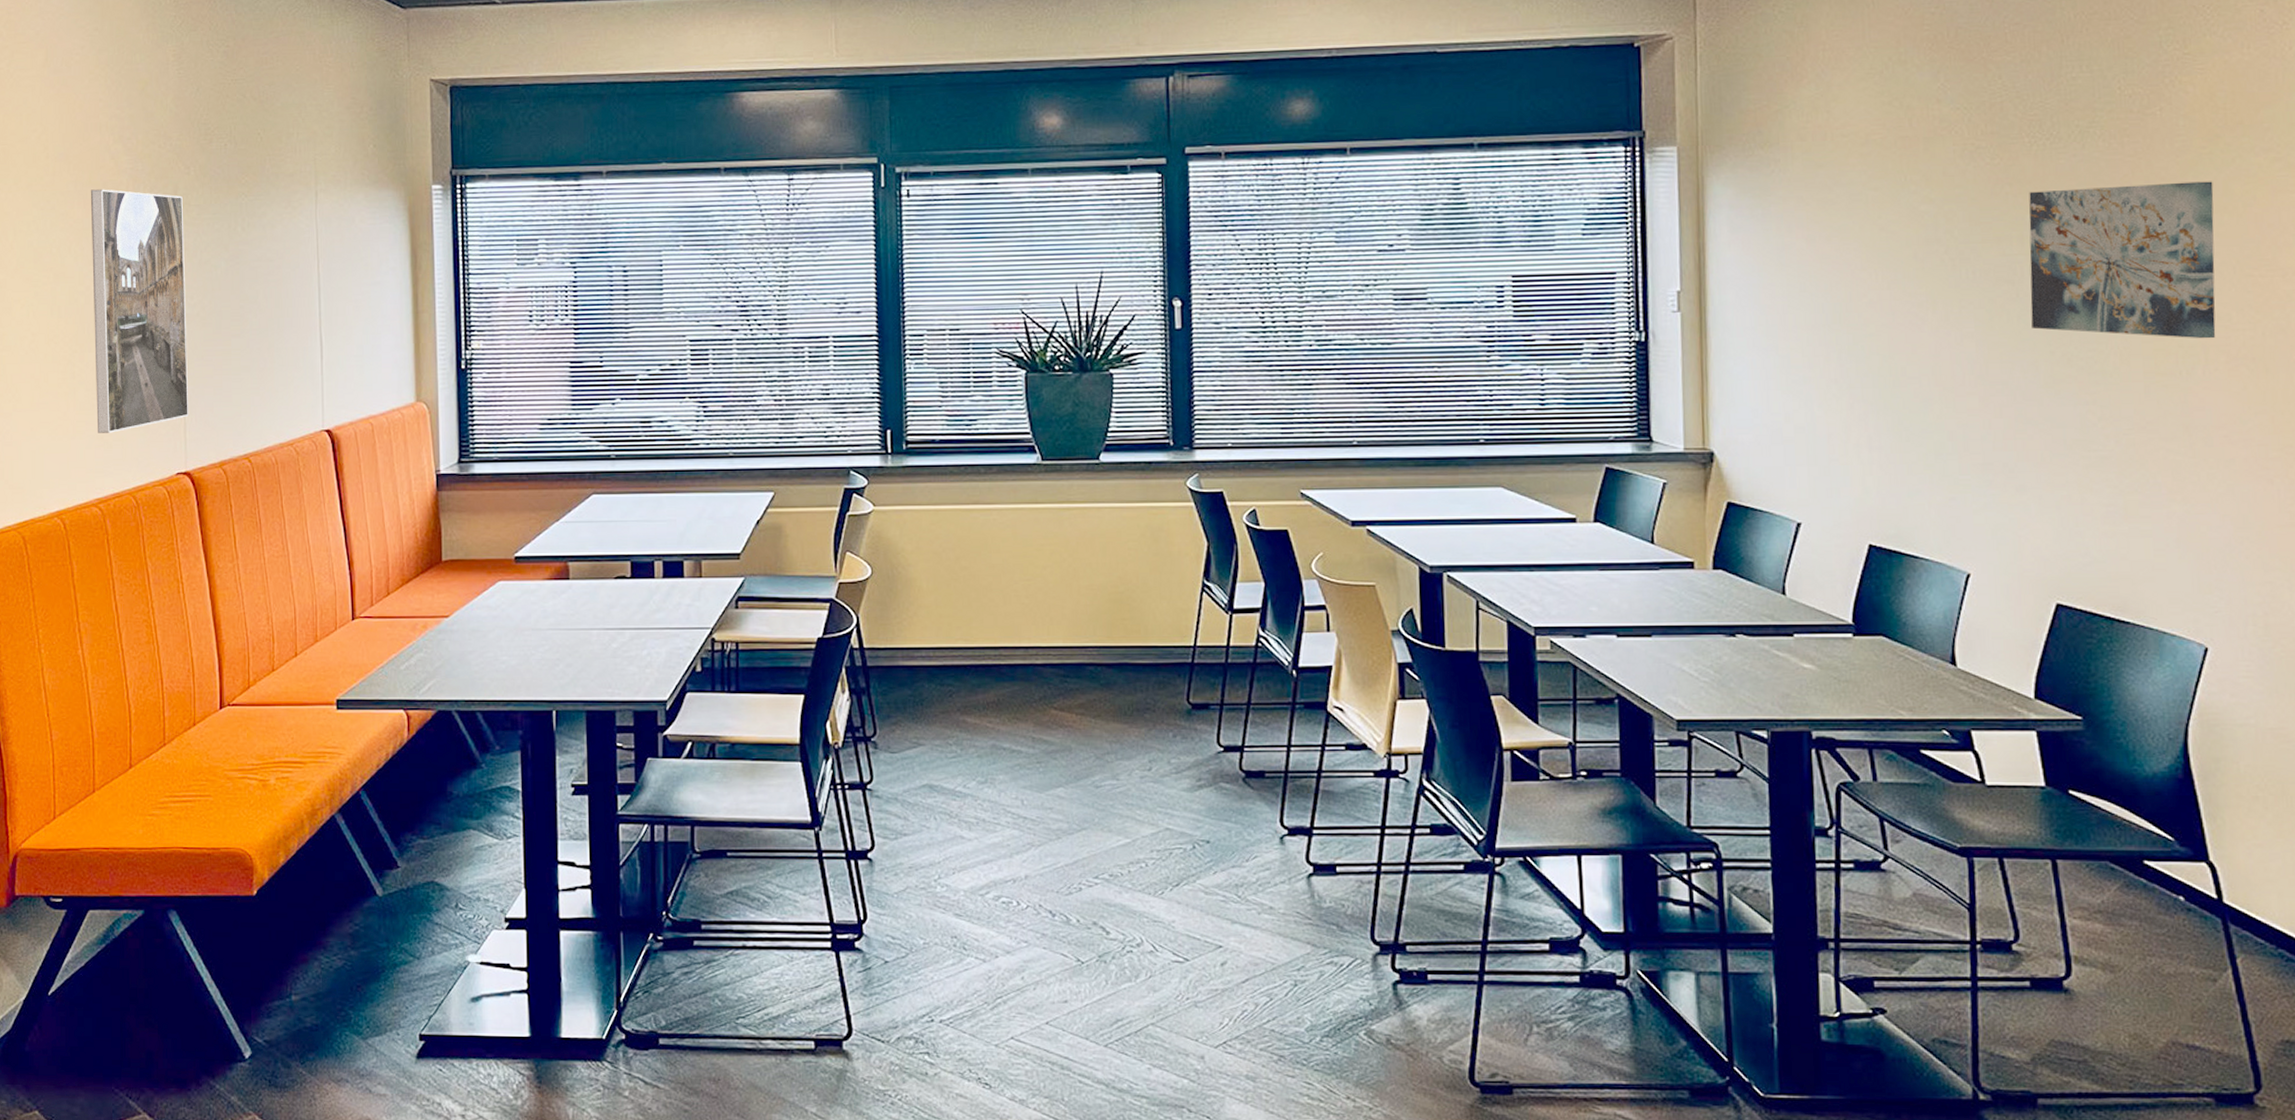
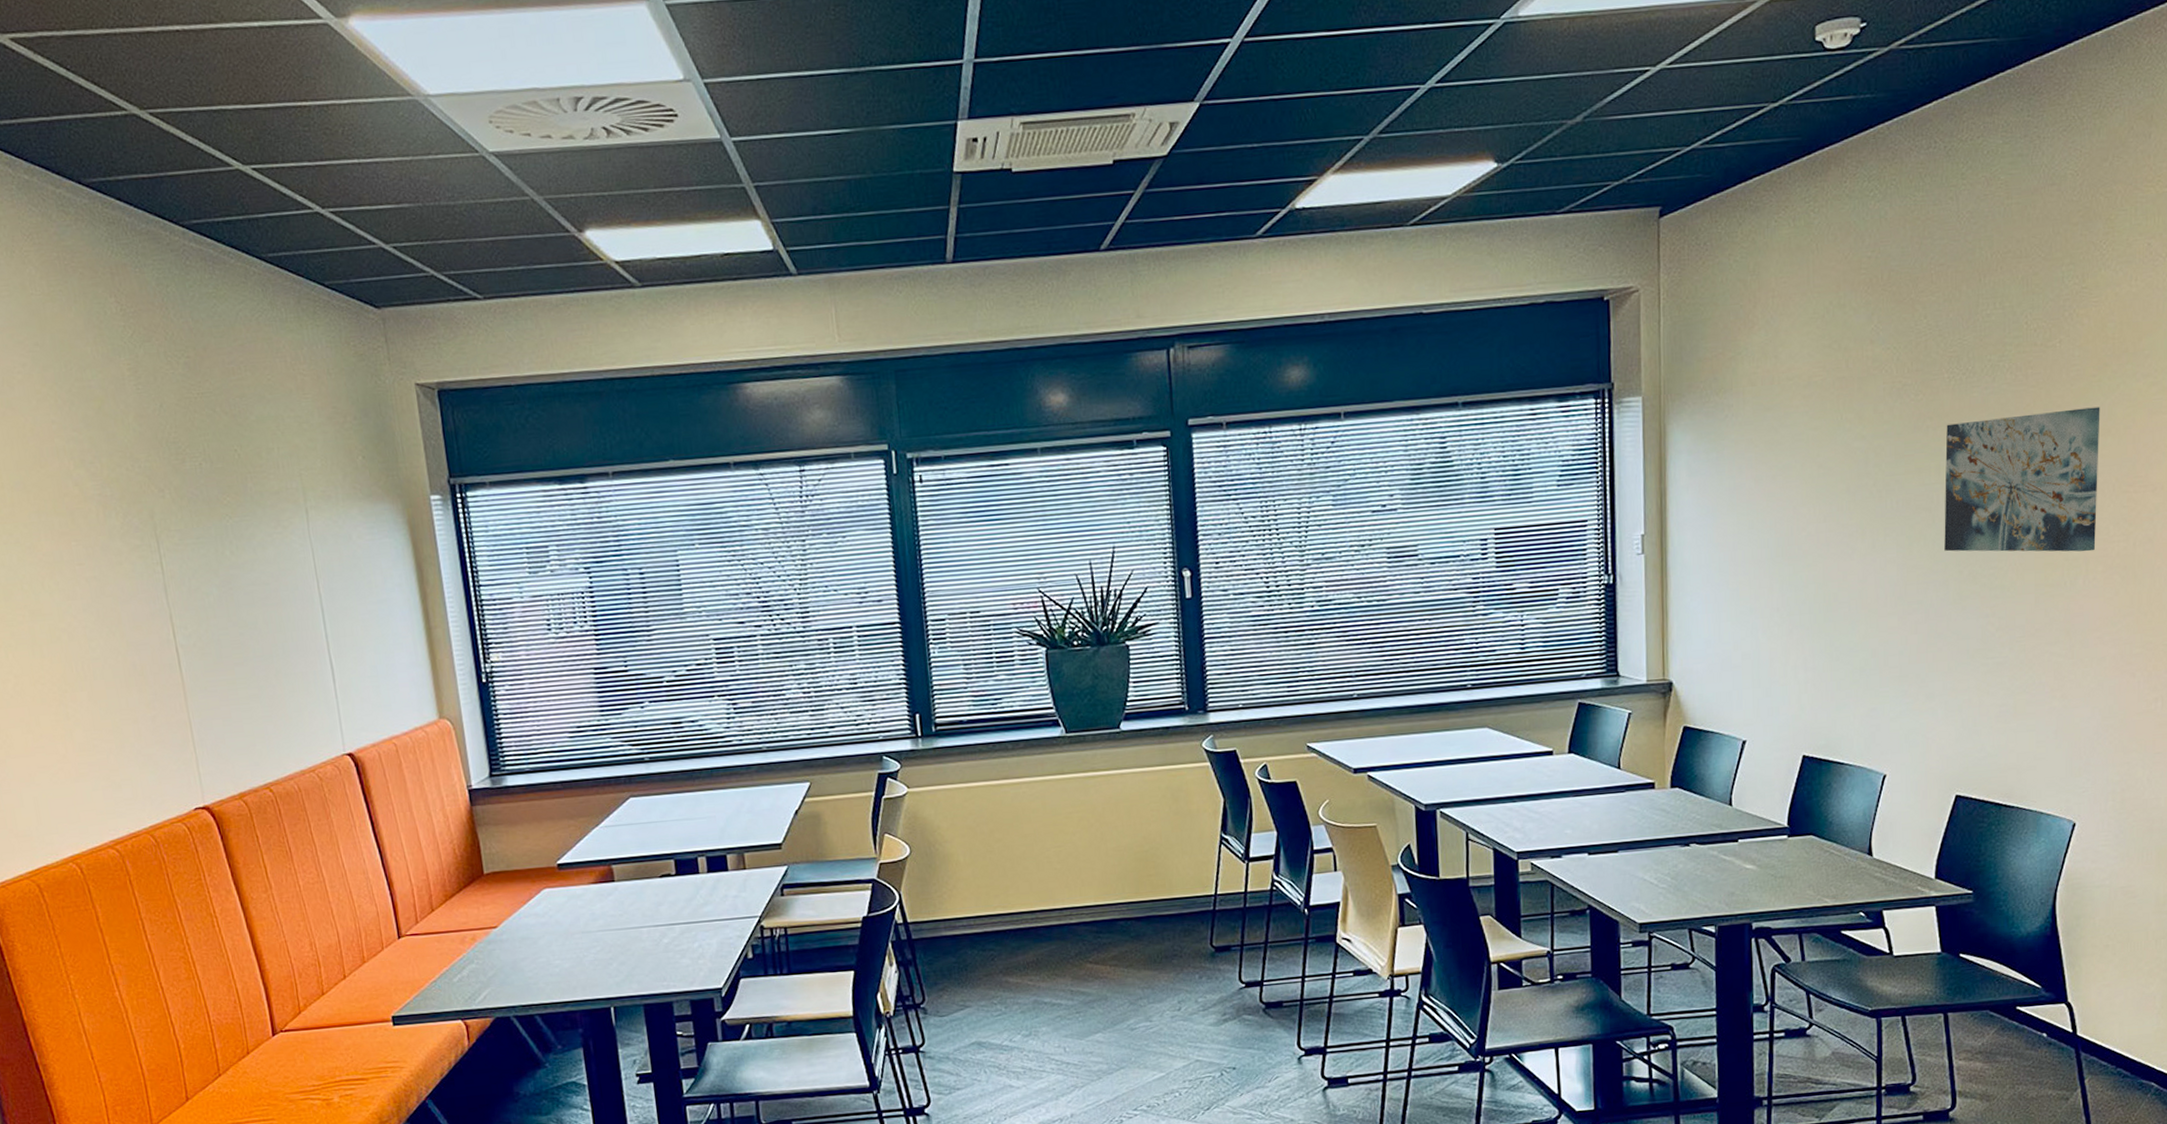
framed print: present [90,189,189,433] -> none [56,518,200,774]

